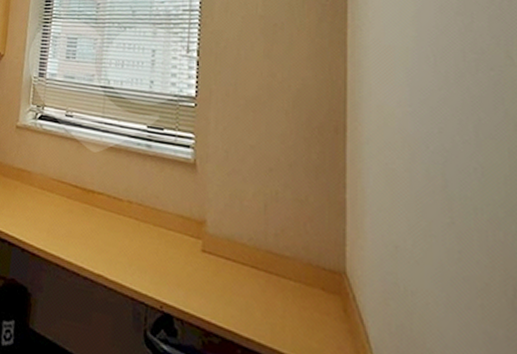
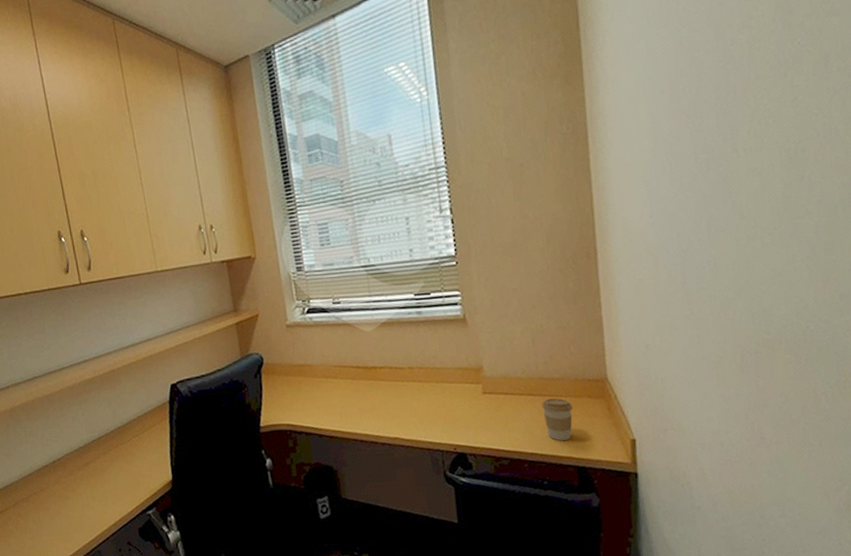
coffee cup: none [266,278,302,335] -> present [542,398,573,441]

